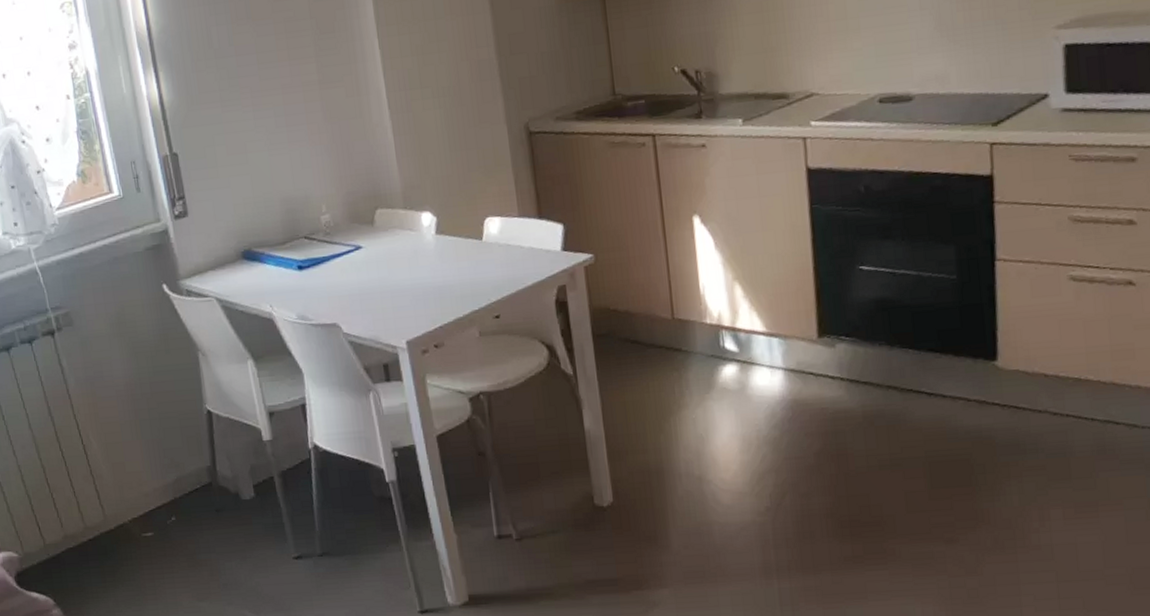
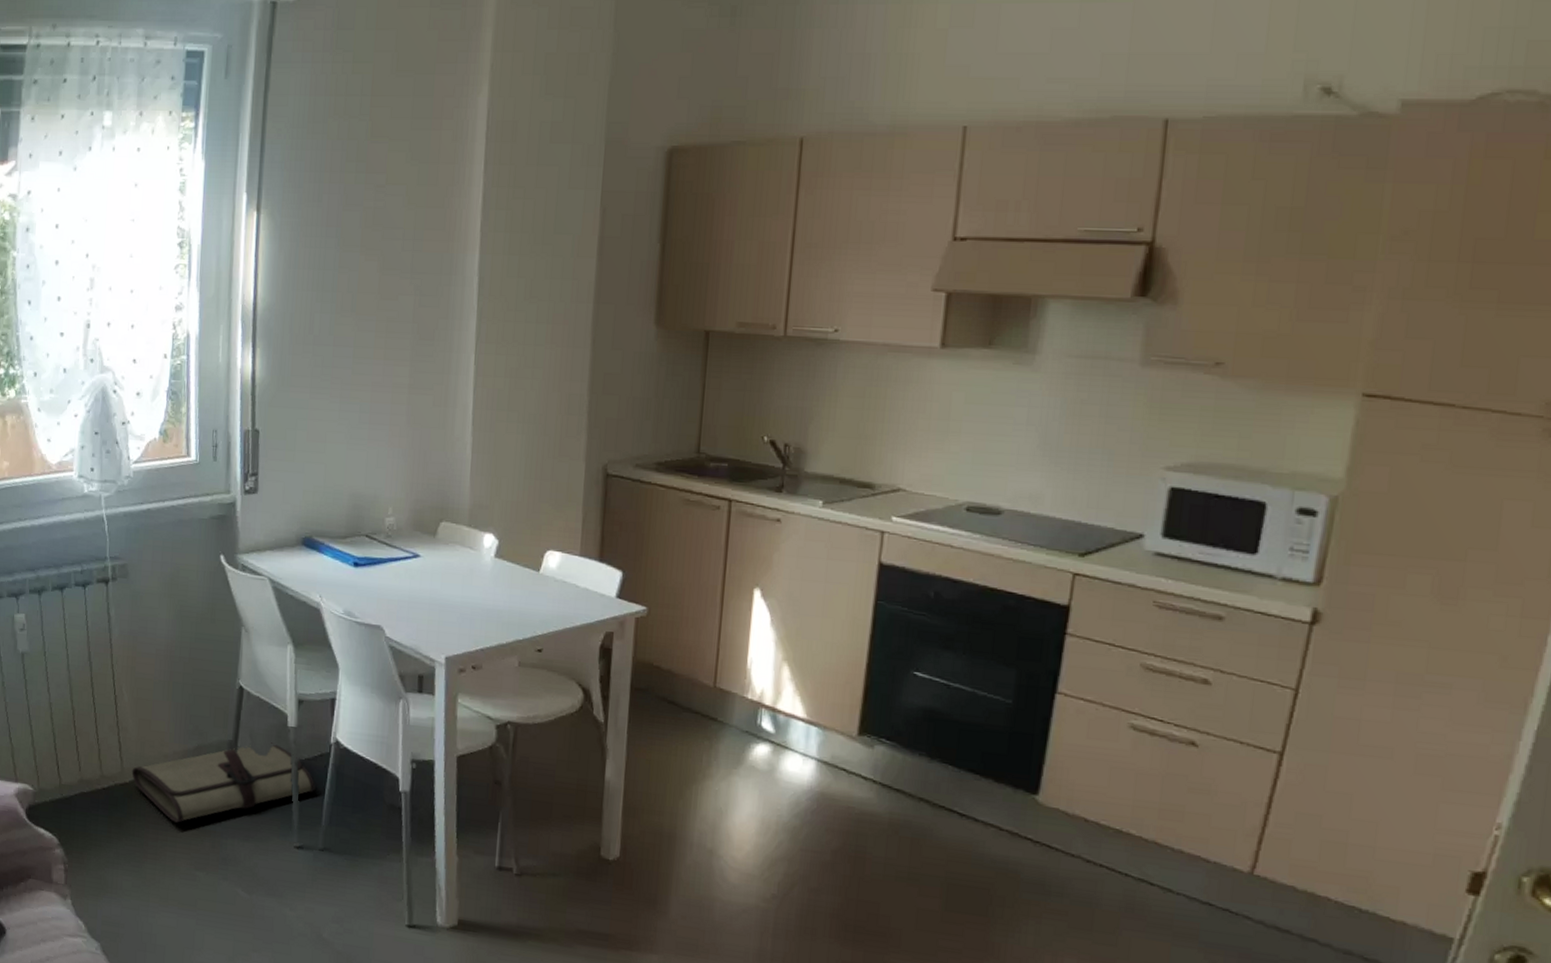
tool roll: none [115,460,303,559] -> present [131,742,316,823]

